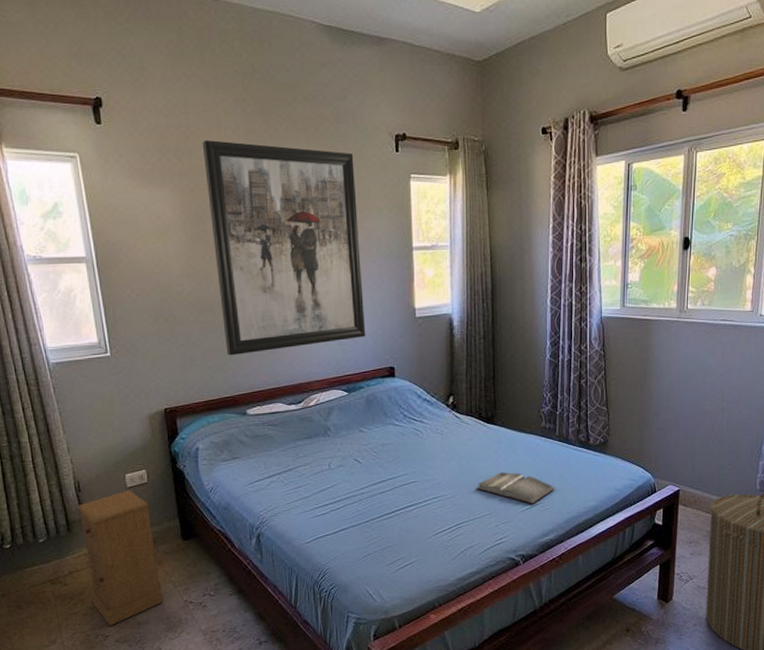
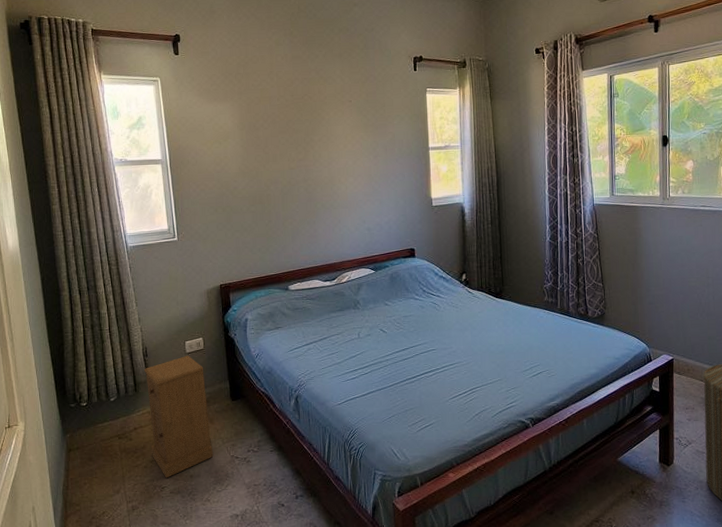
wall art: present [202,140,366,356] -> none [257,65,390,240]
hardback book: present [476,471,555,504] -> none [488,341,559,371]

